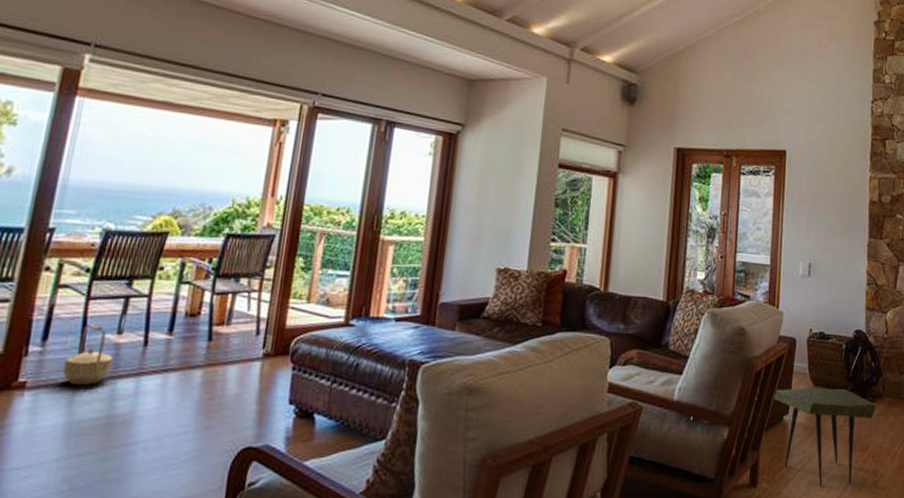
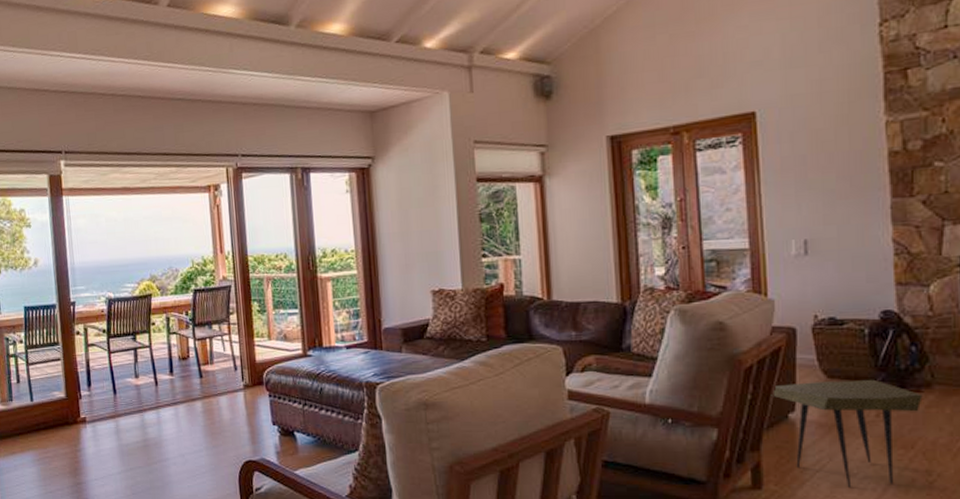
basket: present [62,324,114,386] -> none [106,372,138,419]

